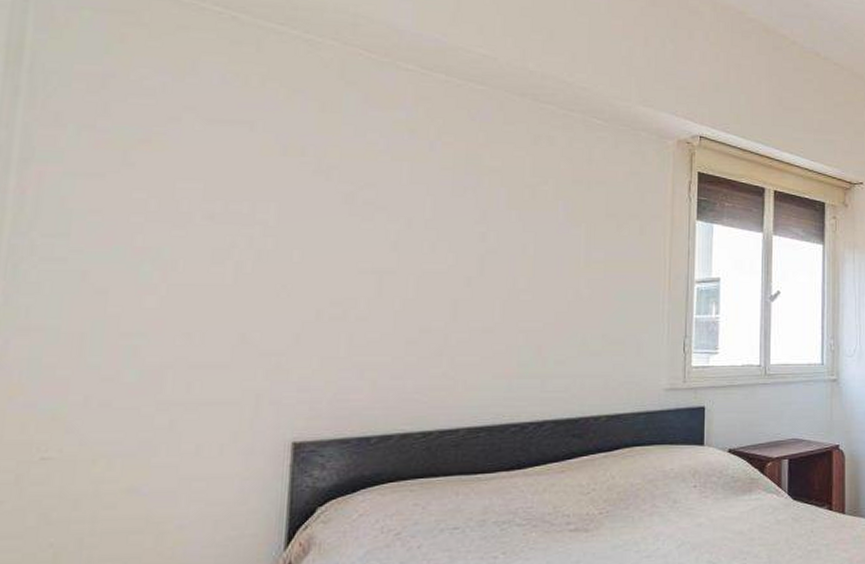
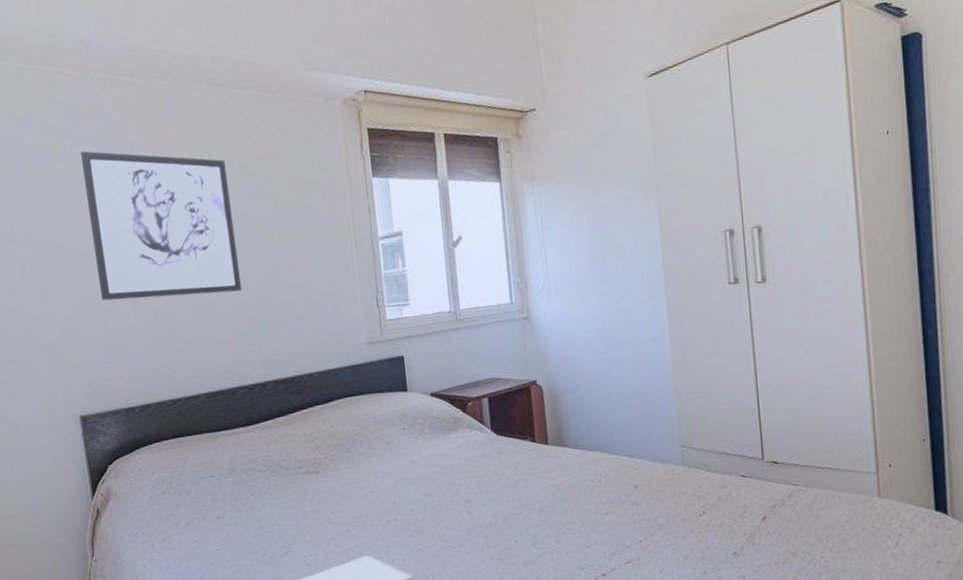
wall art: none [355,140,538,317] -> present [81,151,243,301]

